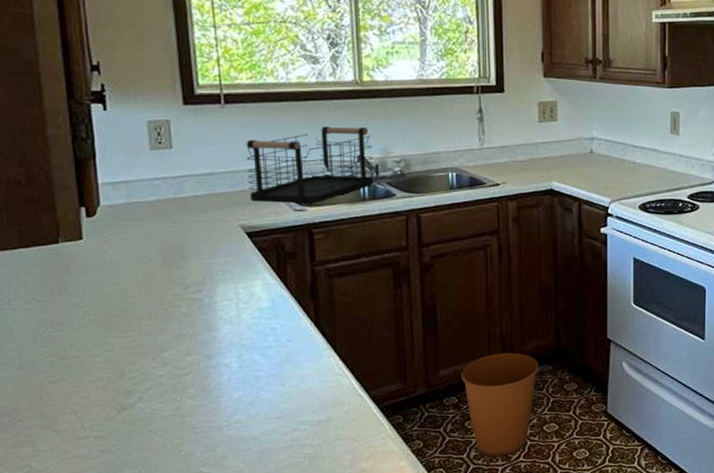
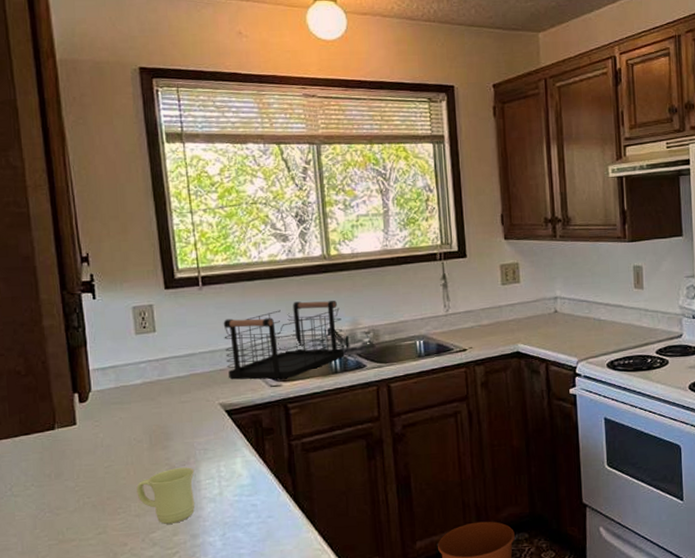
mug: none [147,288,211,344] -> present [136,467,195,524]

